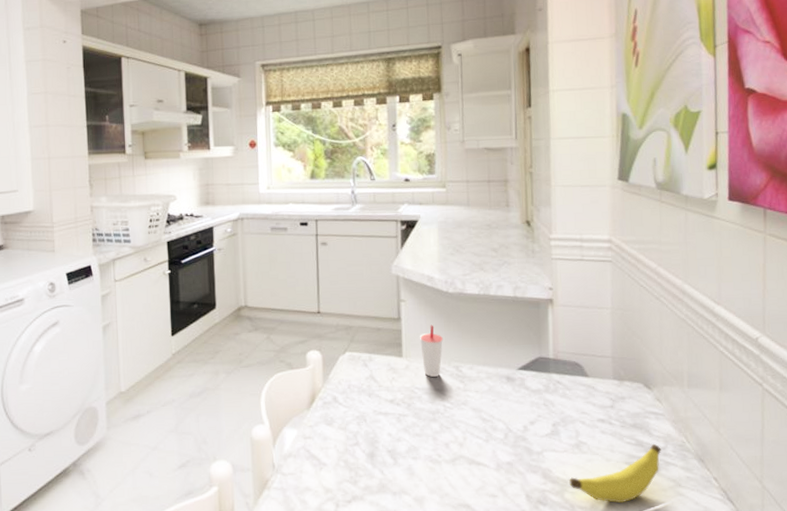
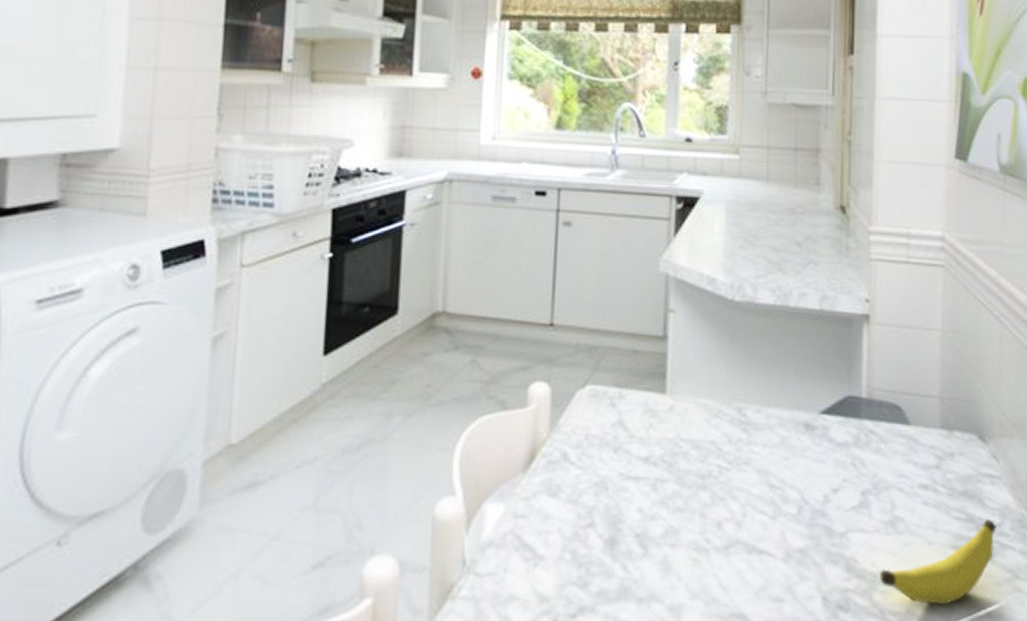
cup: present [420,325,444,377] -> none [692,347,724,423]

